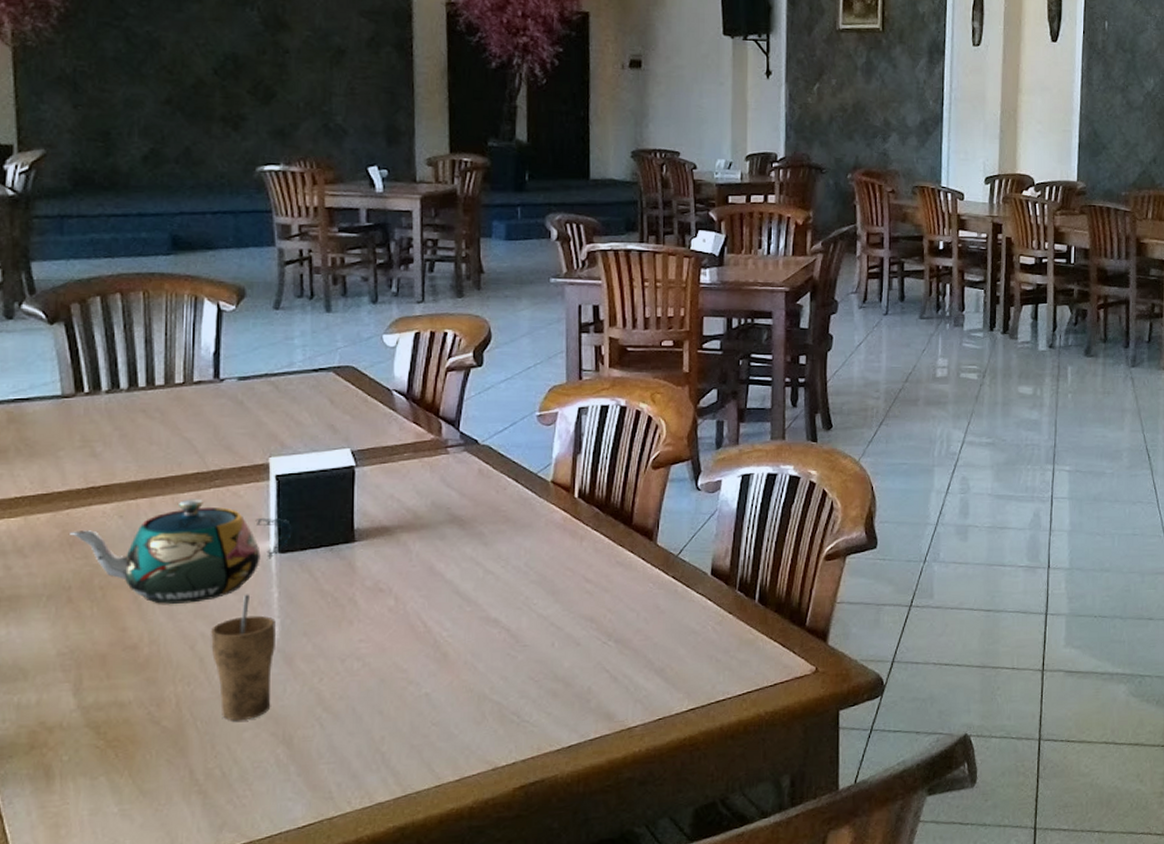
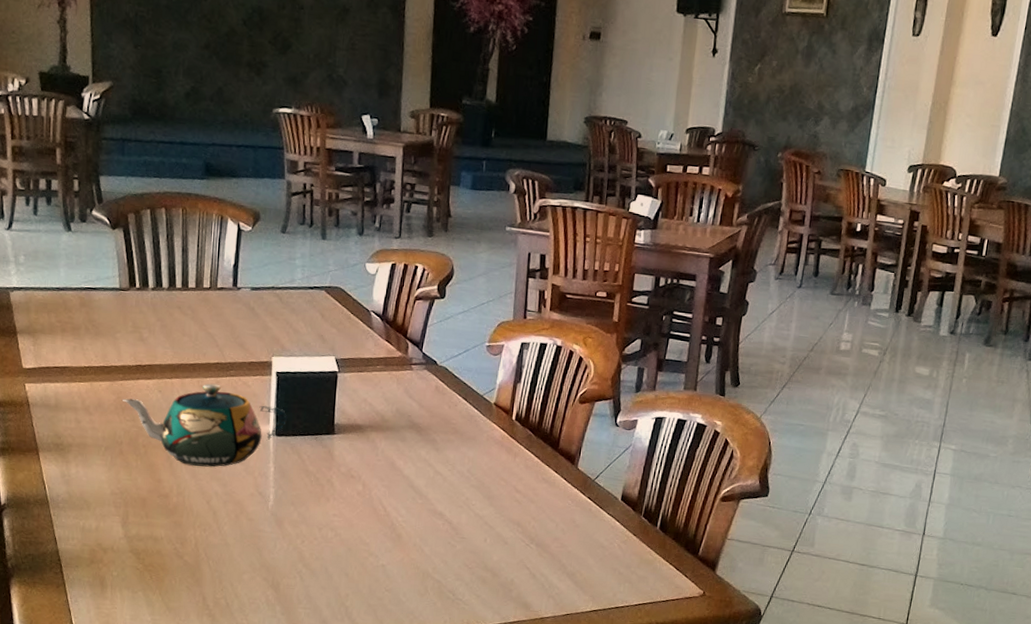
cup: present [210,594,276,721] -> none [222,465,271,565]

